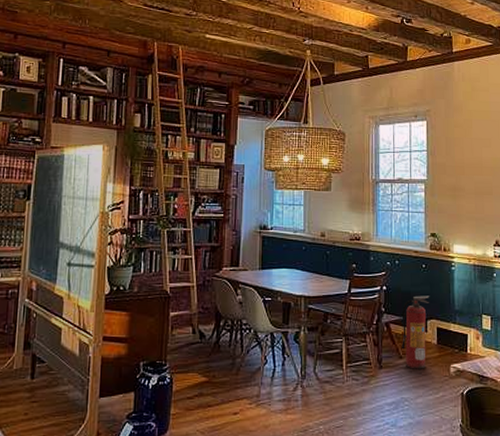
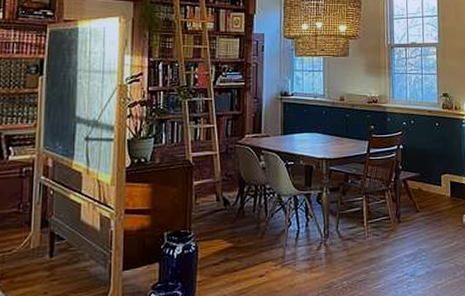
fire extinguisher: present [401,296,429,369] -> none [417,152,443,222]

